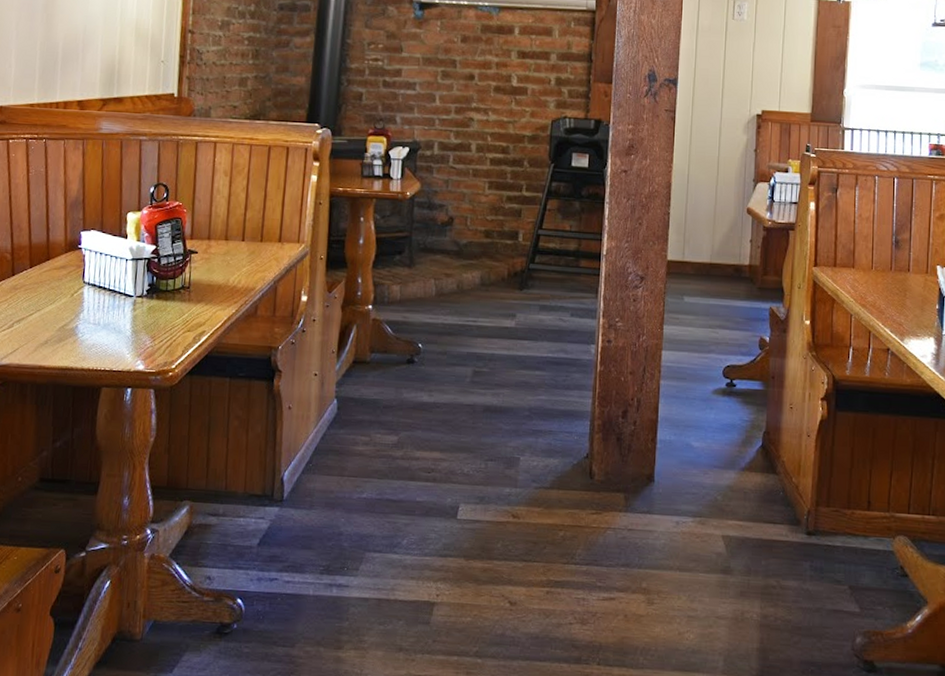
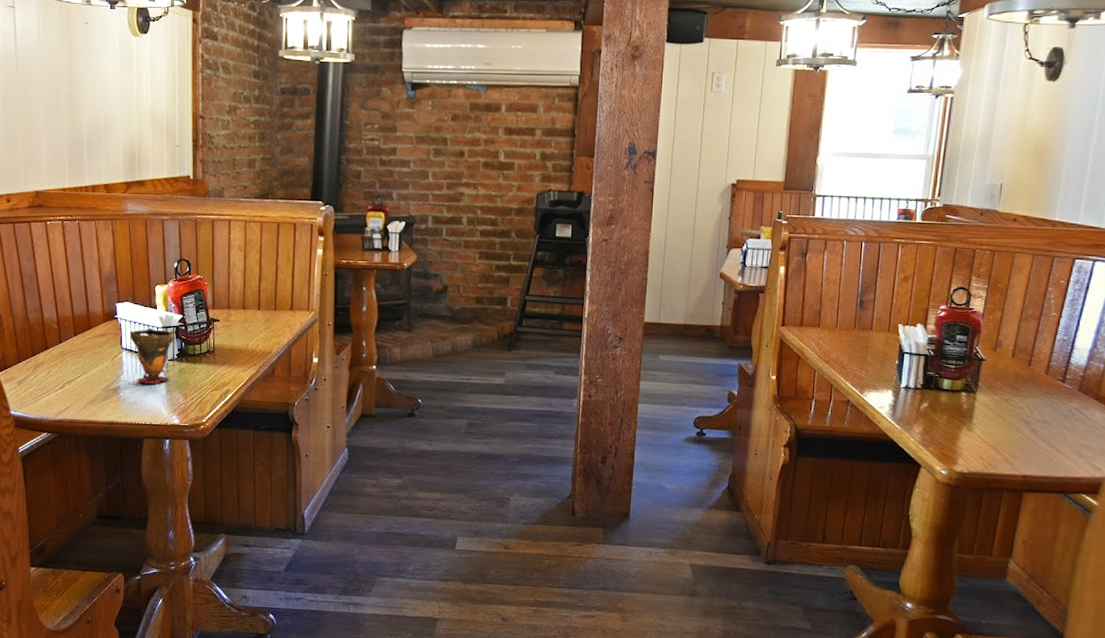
cup: none [94,260,145,324] -> present [129,328,174,384]

